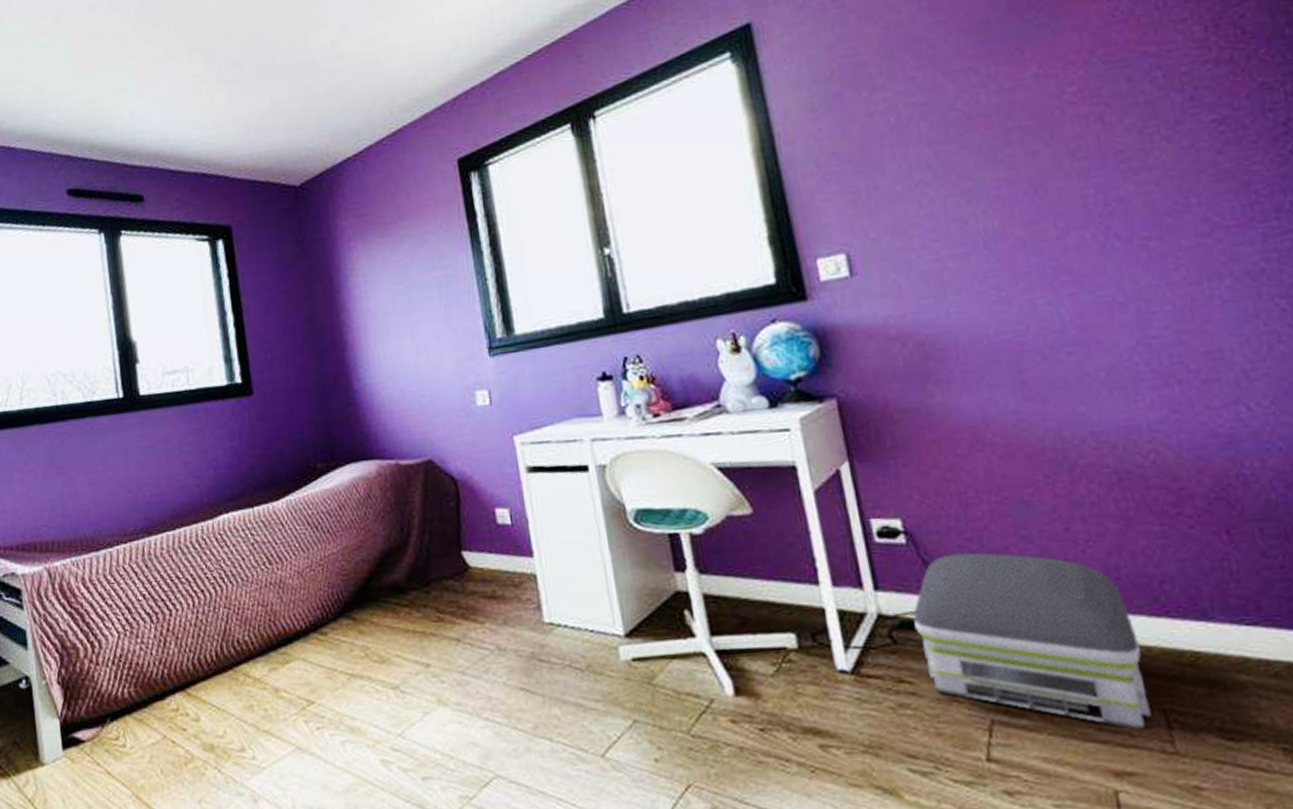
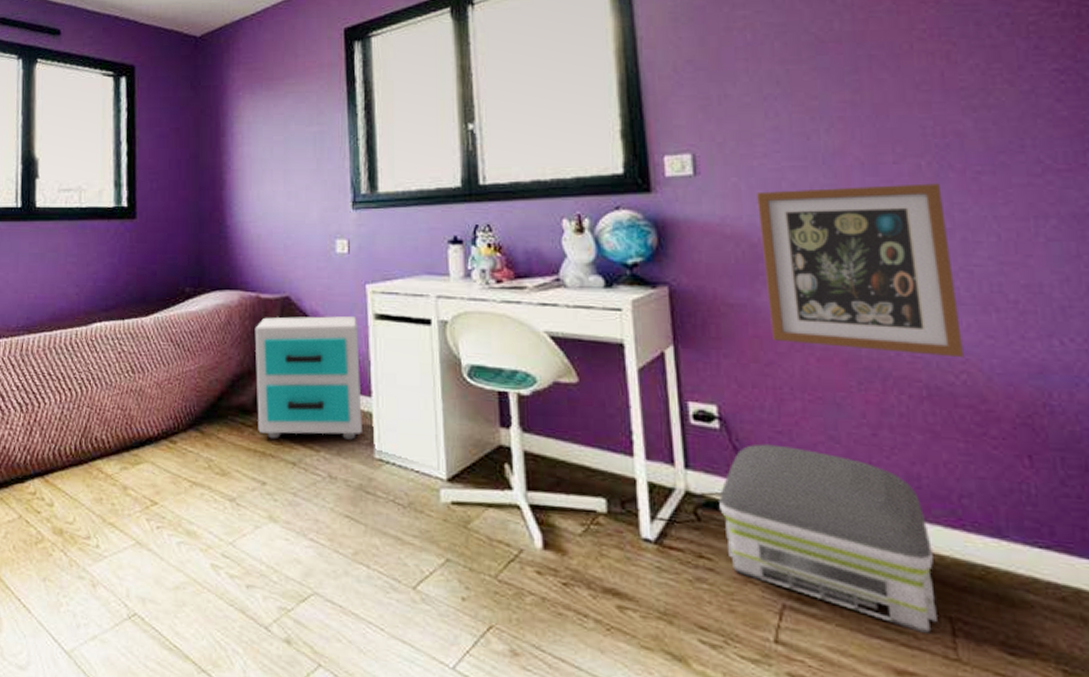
nightstand: none [398,471,528,617] -> present [254,315,362,440]
wall art: none [918,255,1150,443] -> present [757,183,964,358]

